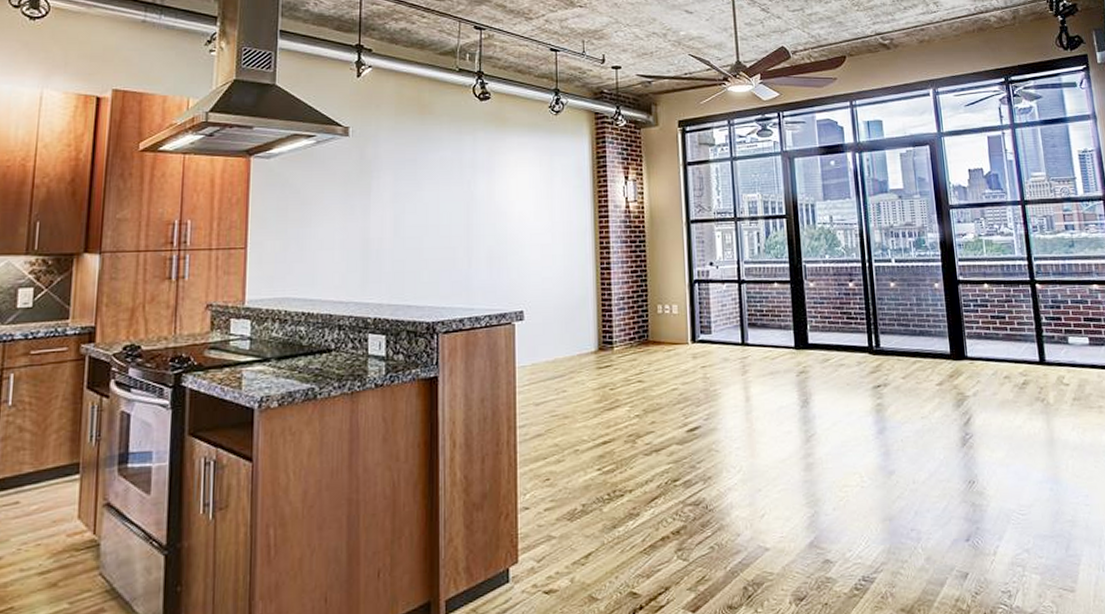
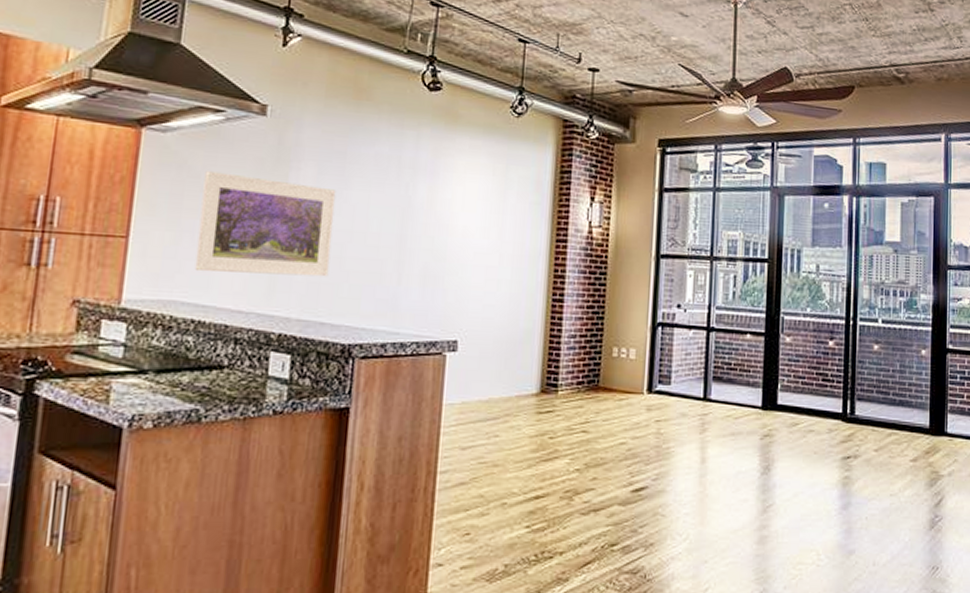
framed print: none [301,187,411,272] -> present [194,171,336,277]

